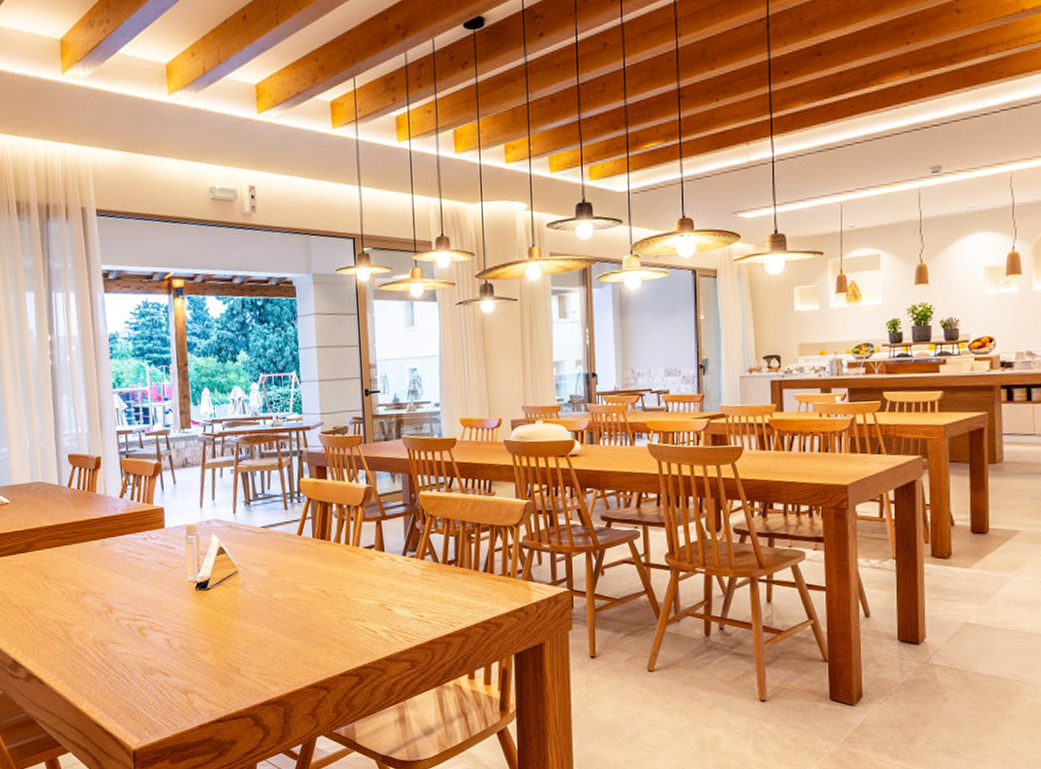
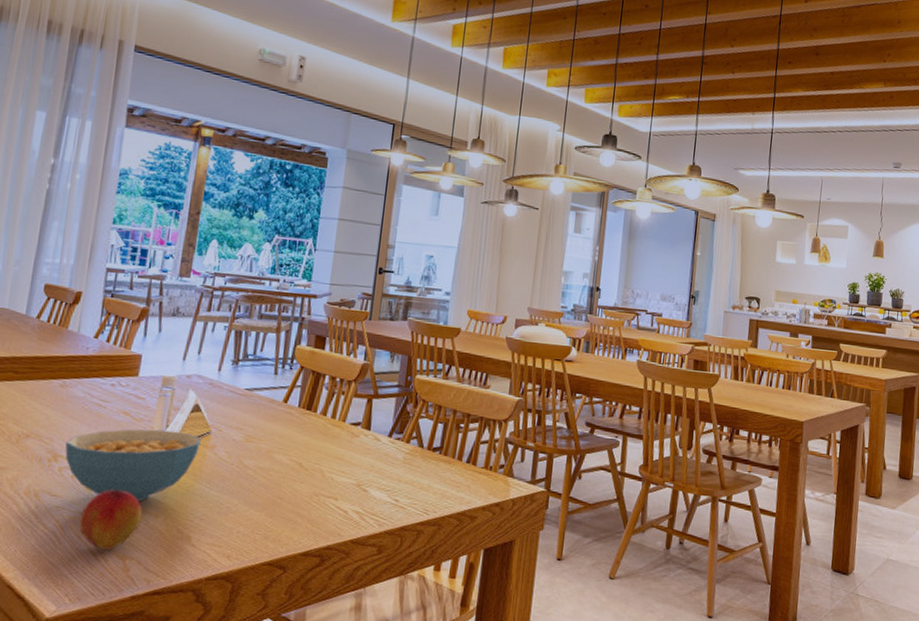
cereal bowl: none [115,574,231,641] -> present [65,429,201,501]
peach: none [142,632,194,687] -> present [79,489,143,550]

